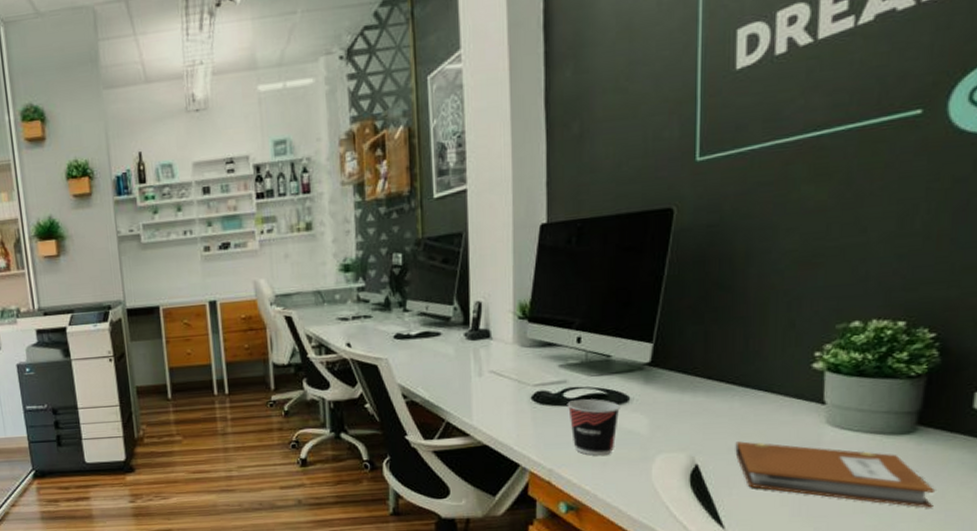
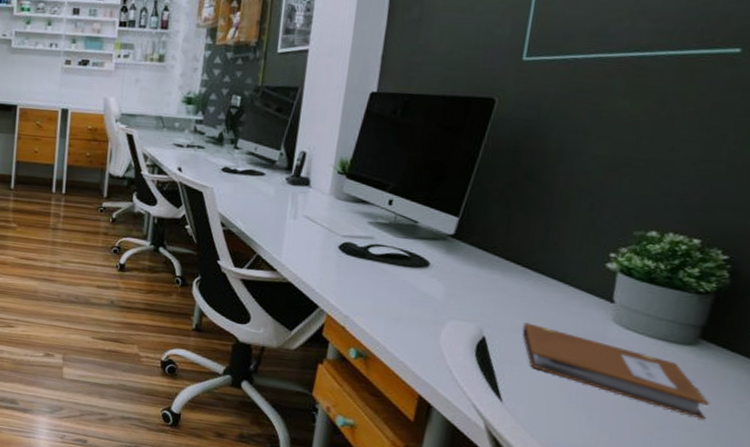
cup: present [567,399,620,456] -> none [370,256,420,313]

